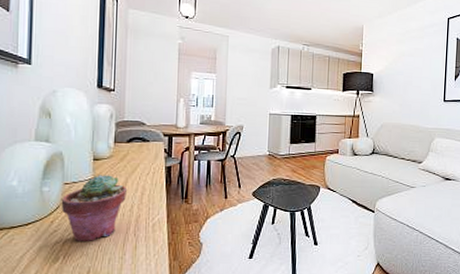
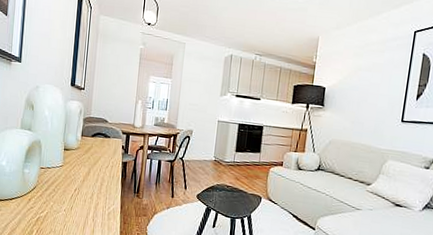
potted succulent: present [61,175,128,241] -> none [37,163,90,221]

